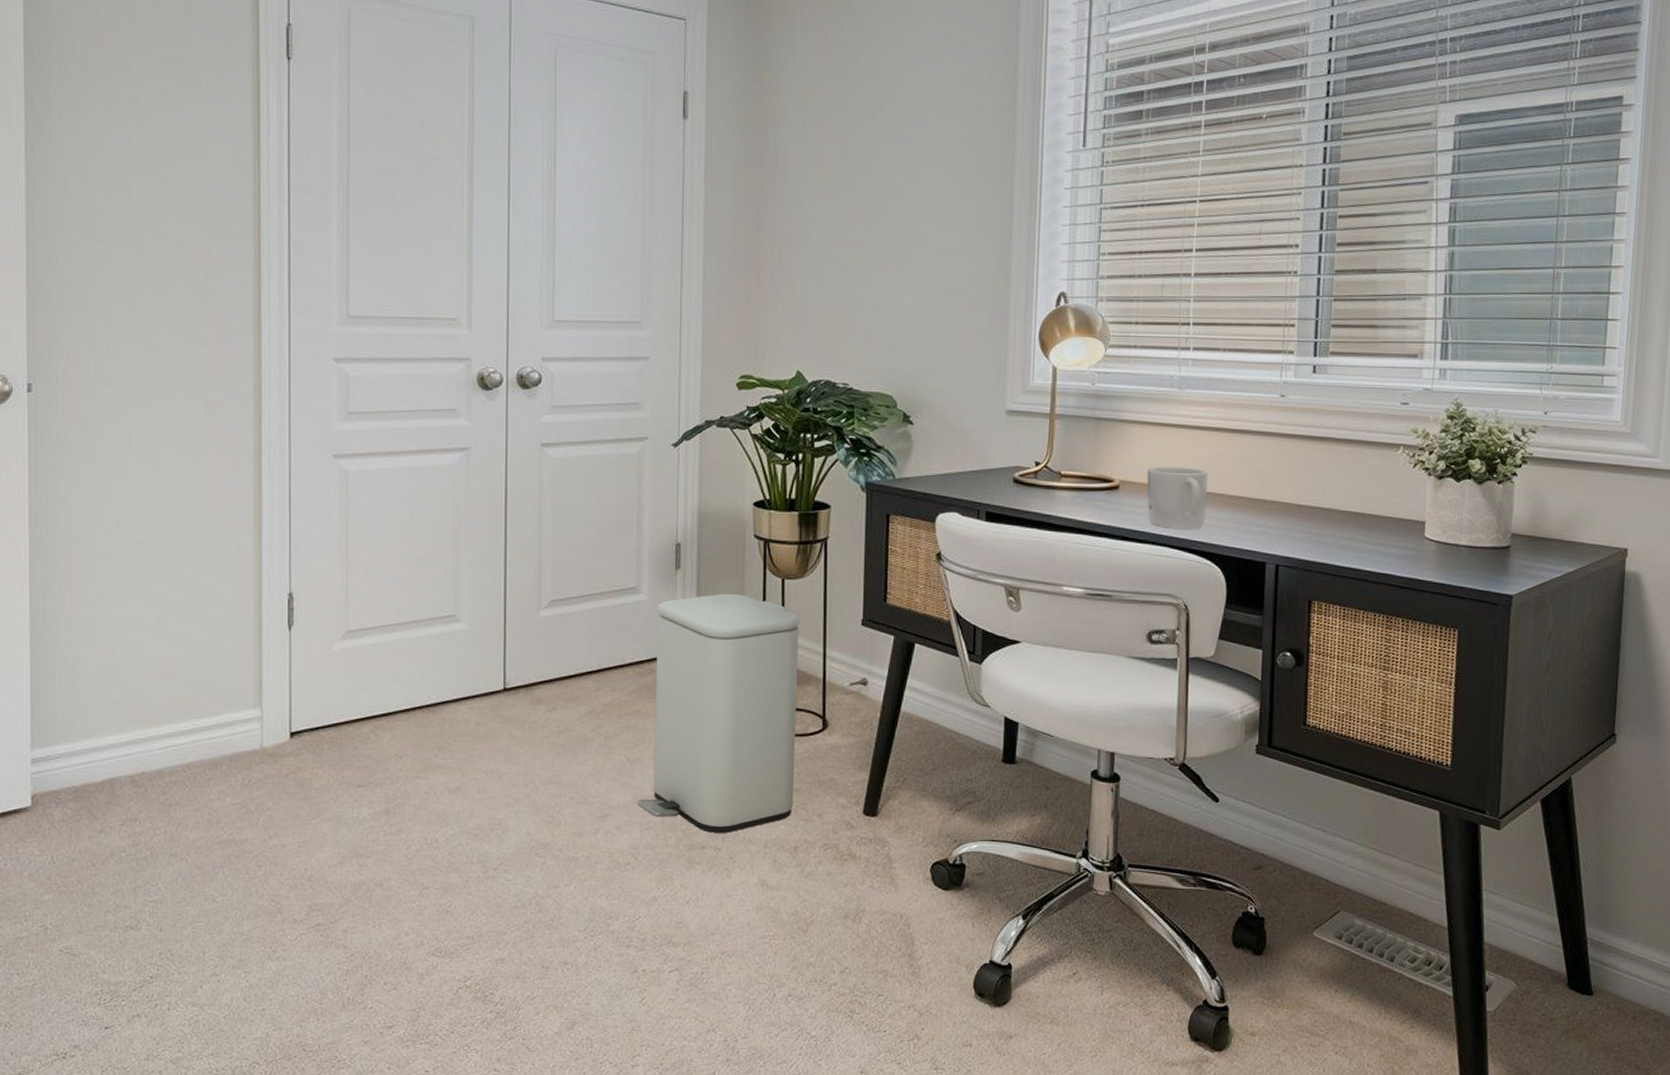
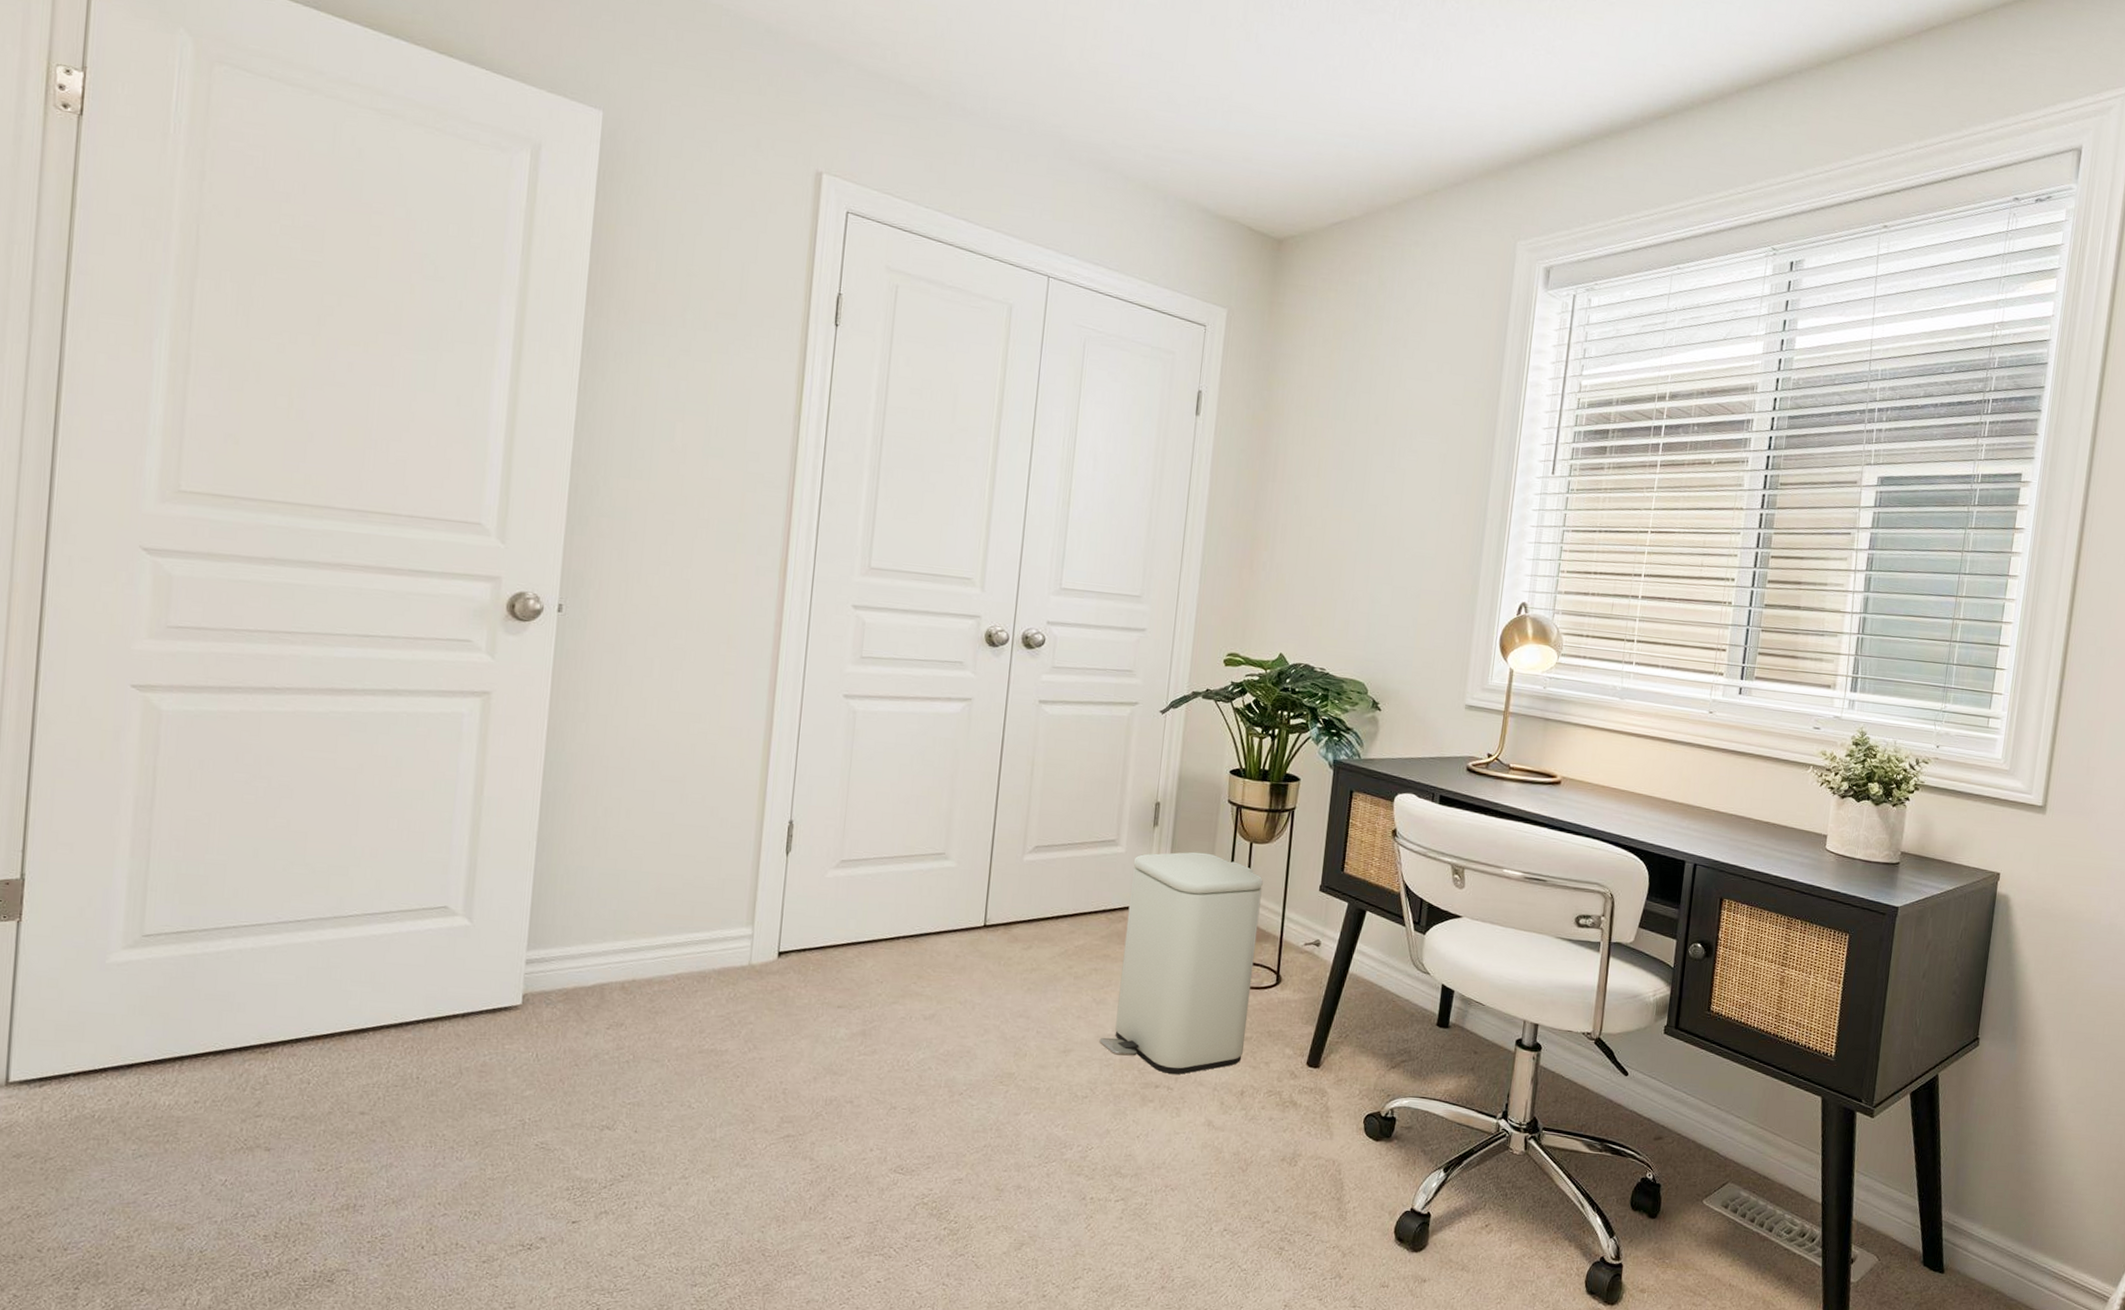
mug: present [1147,466,1208,530] -> none [1584,766,1641,827]

